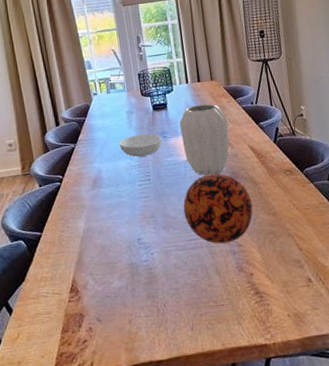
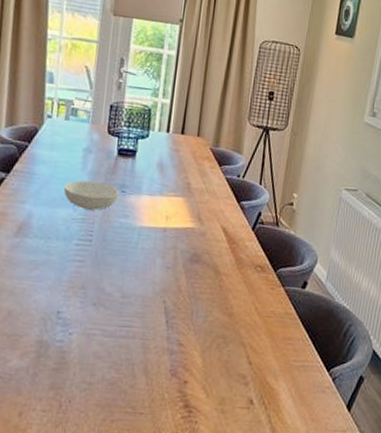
vase: present [179,103,229,176] -> none [142,161,205,252]
decorative ball: present [183,173,253,244] -> none [122,250,208,339]

